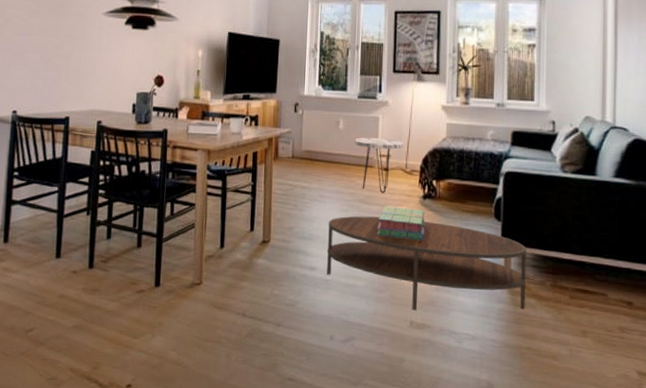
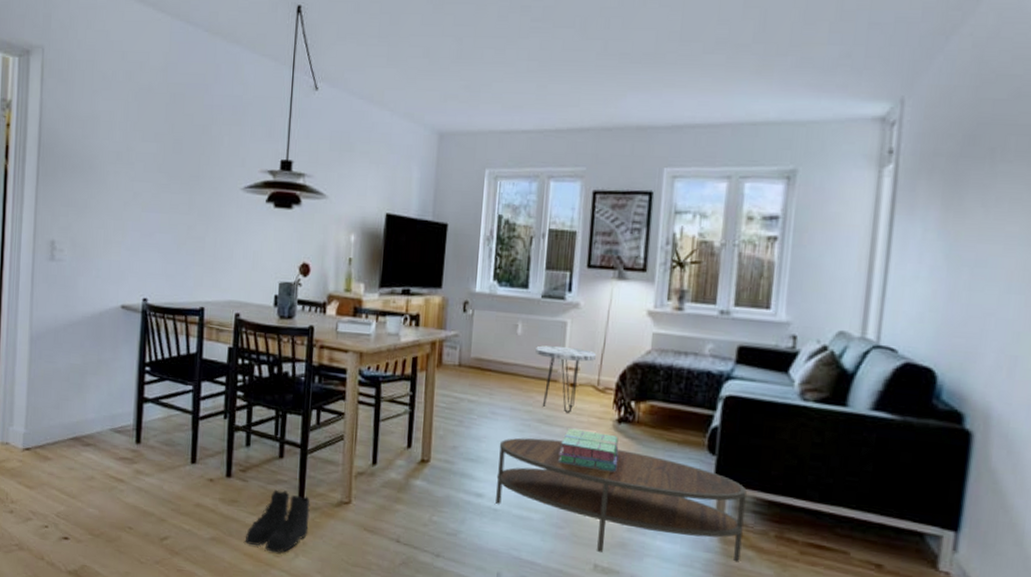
boots: none [106,276,166,335] -> present [246,489,310,553]

